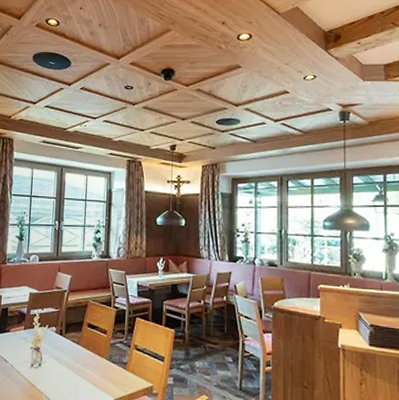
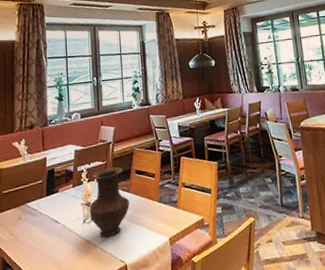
vase: none [37,316,78,386] -> present [89,167,129,238]

